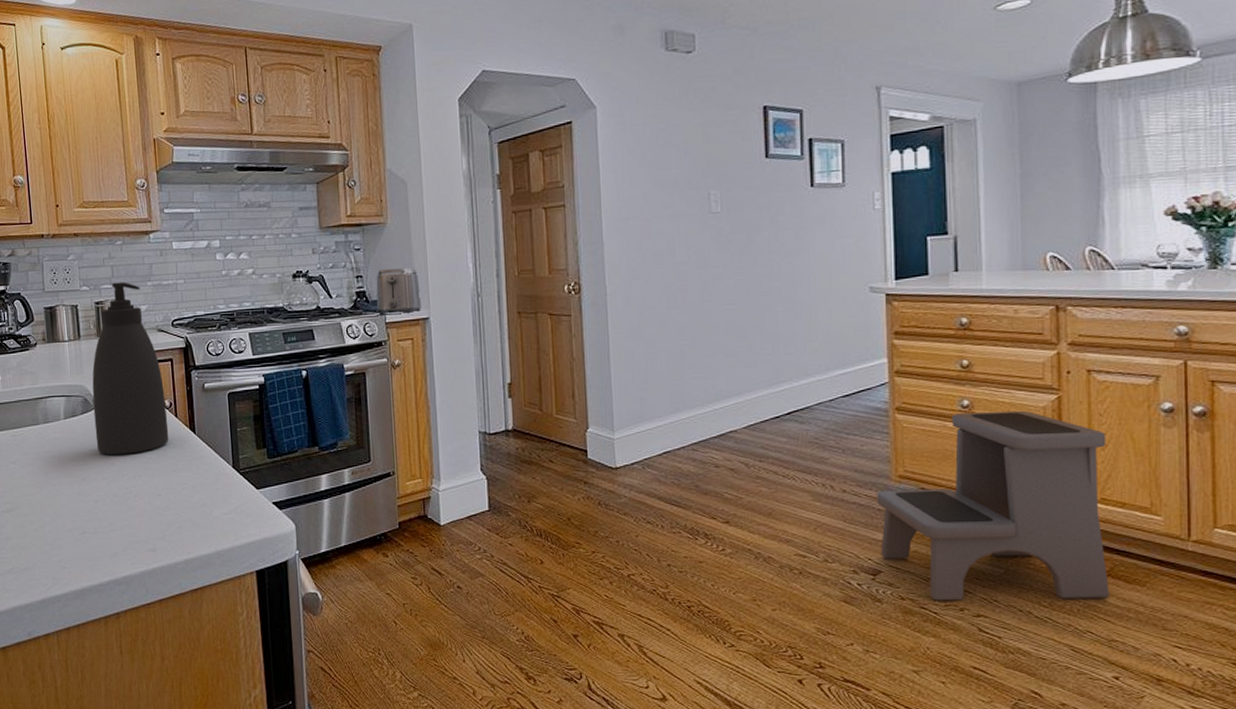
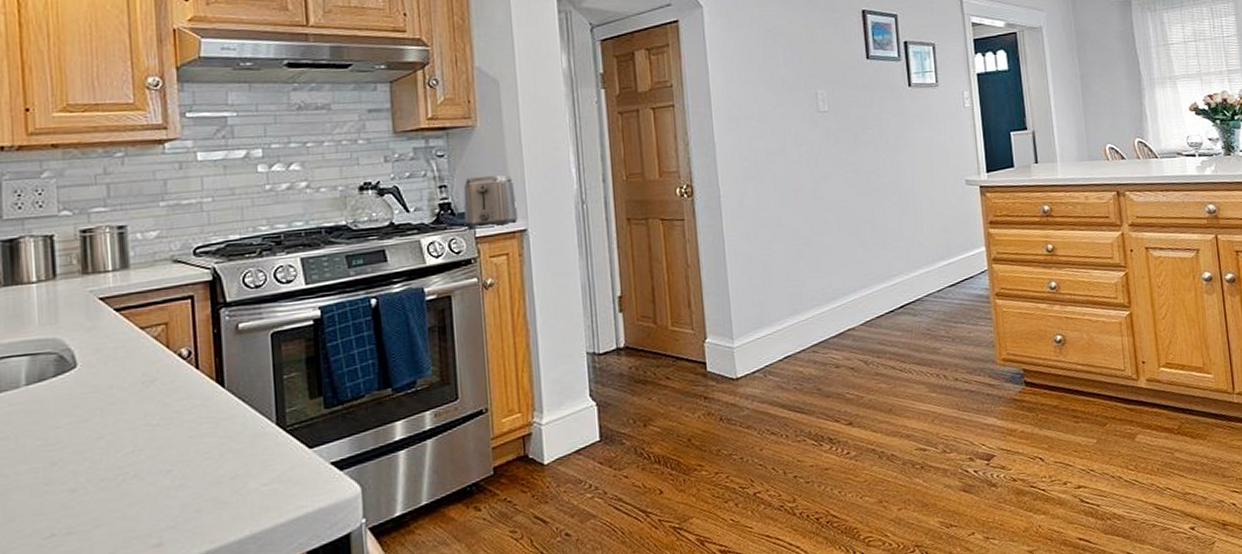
soap dispenser: present [92,282,169,454] -> none [71,203,186,427]
step stool: present [877,410,1110,601] -> none [985,288,1181,478]

